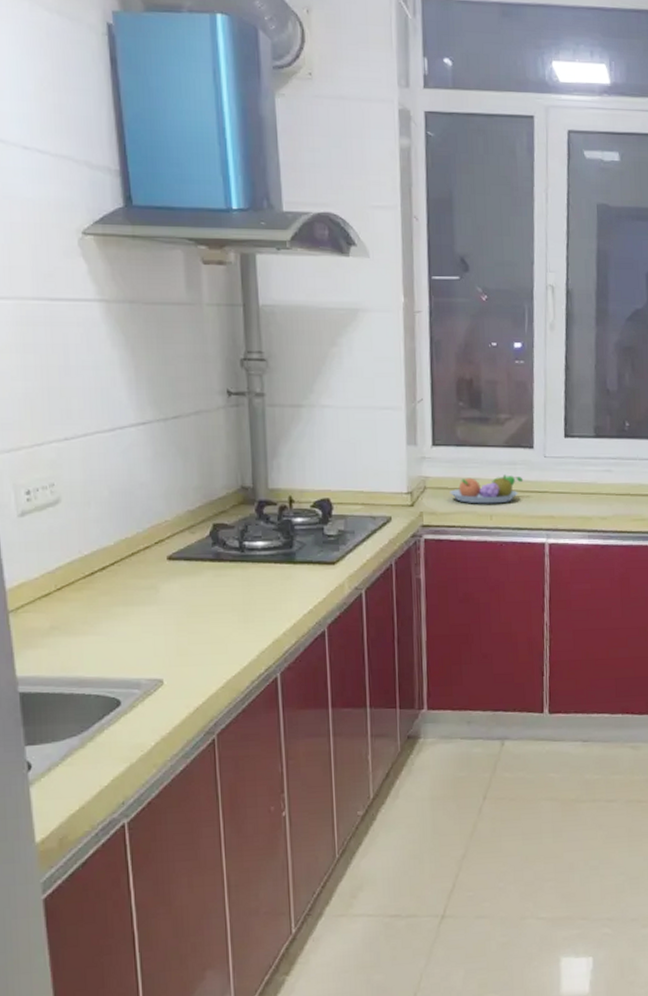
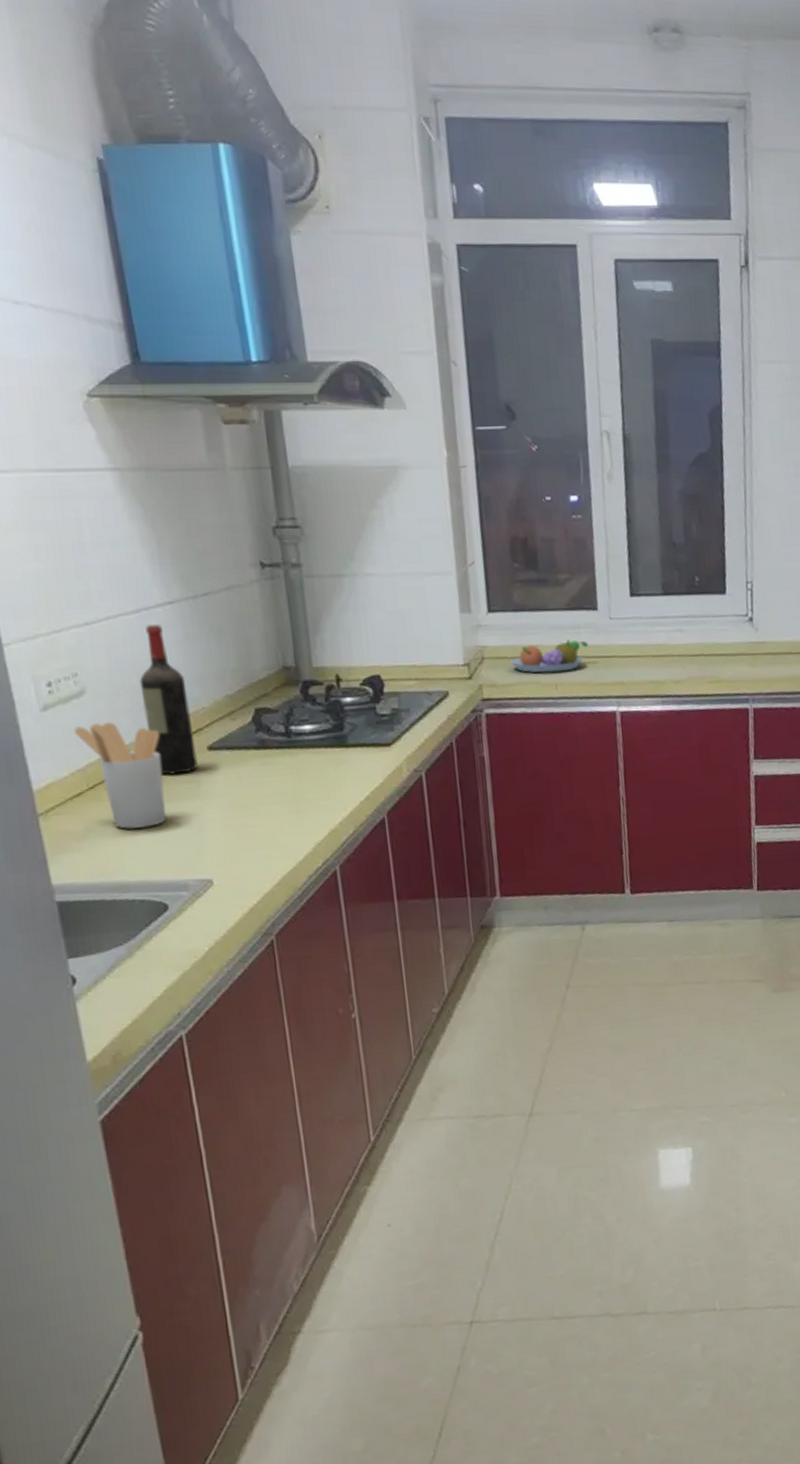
utensil holder: none [46,529,126,629] -> present [73,721,166,829]
wine bottle: none [110,443,157,581] -> present [139,624,198,775]

